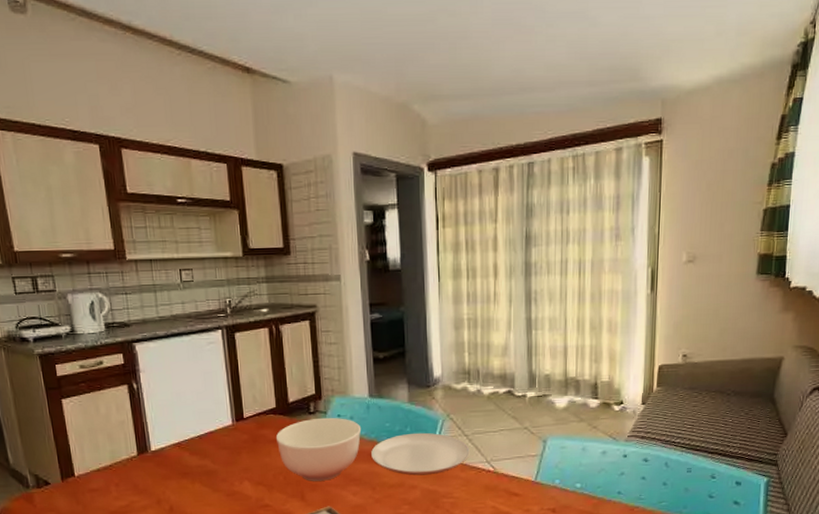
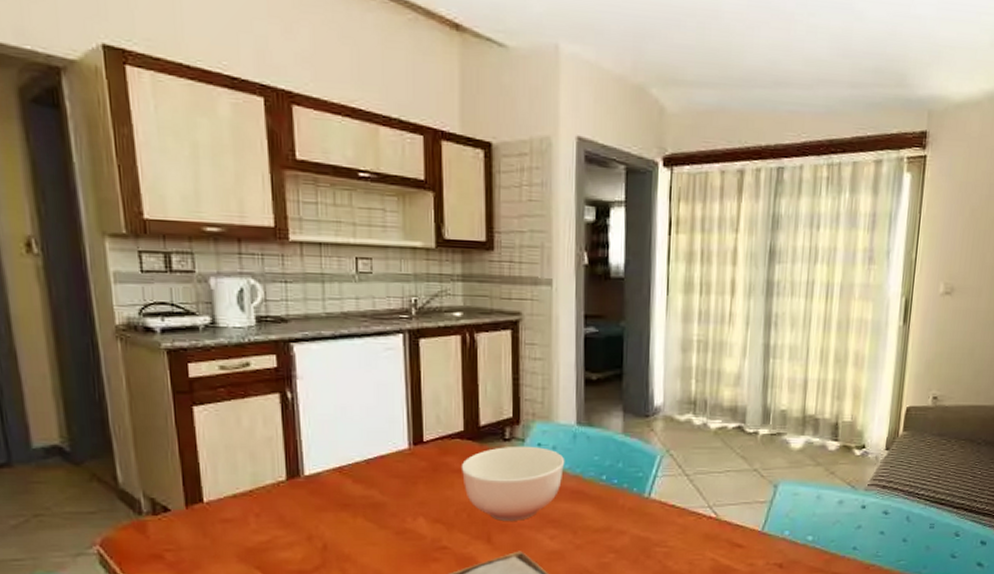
plate: present [371,432,470,476] -> none [575,469,690,519]

